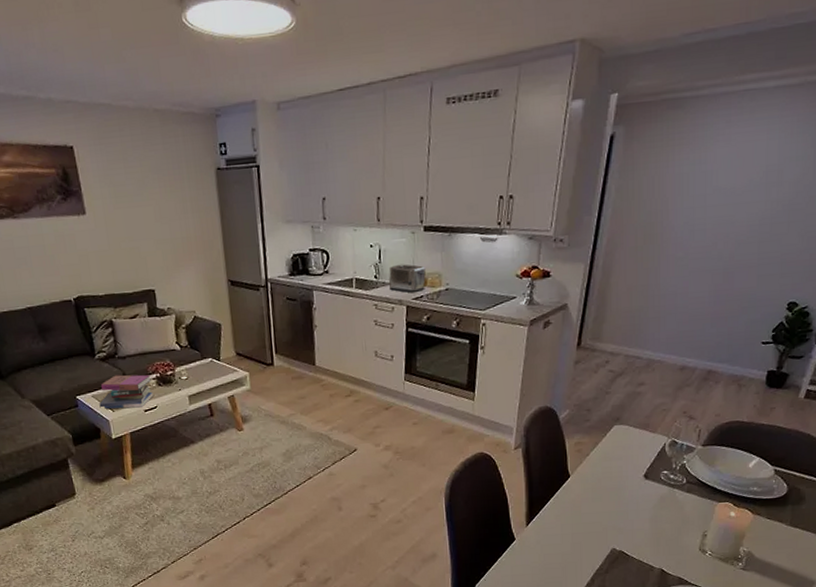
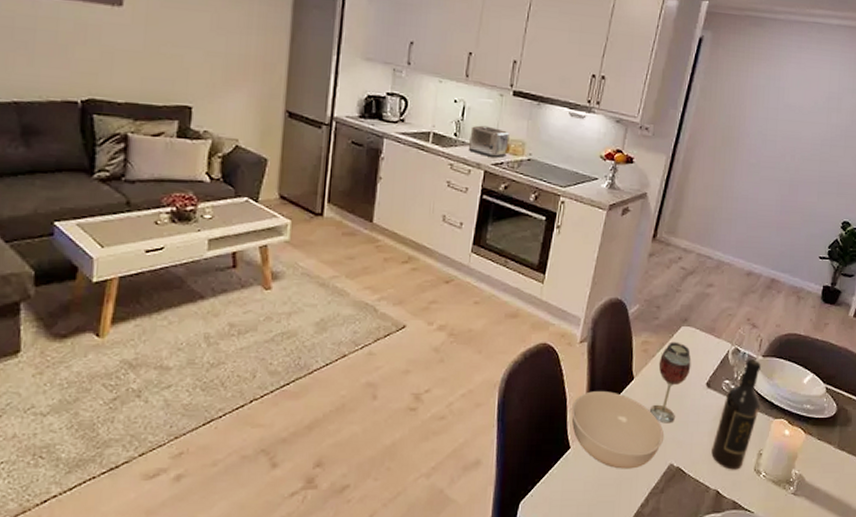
books: present [99,374,153,409] -> none [84,202,164,246]
bowl: none [513,489,605,555] -> present [571,391,665,469]
wineglass: none [589,440,627,514] -> present [650,341,692,424]
wine bottle: none [654,448,702,551] -> present [711,358,761,470]

